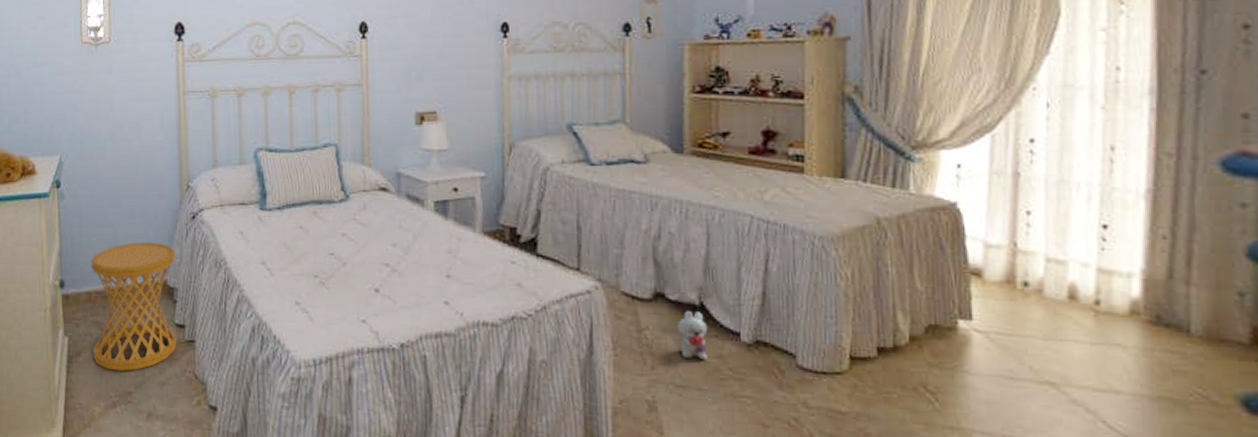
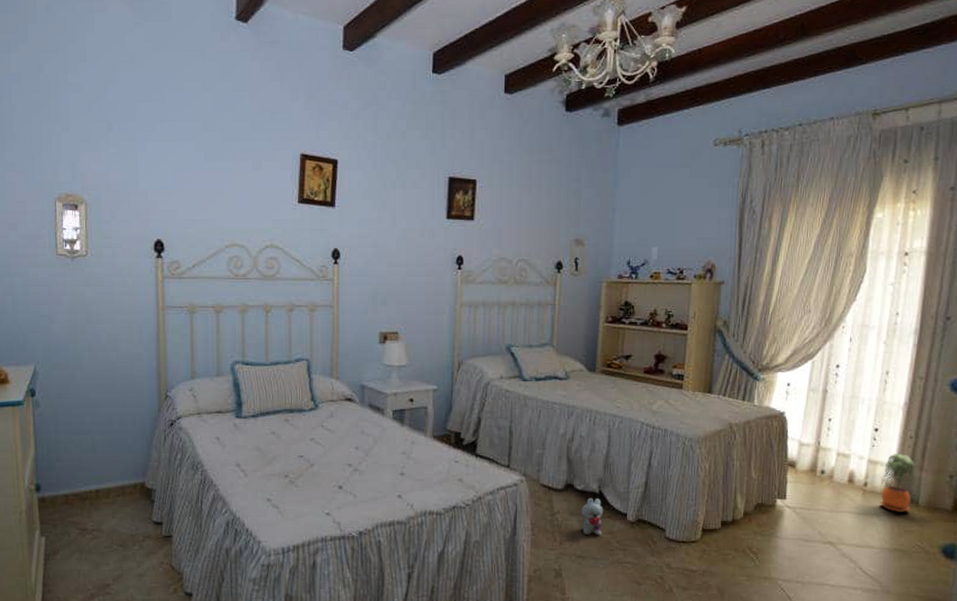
side table: present [90,242,177,372] -> none [67,448,155,566]
potted plant: none [1122,260,1178,344] -> present [880,454,915,512]

